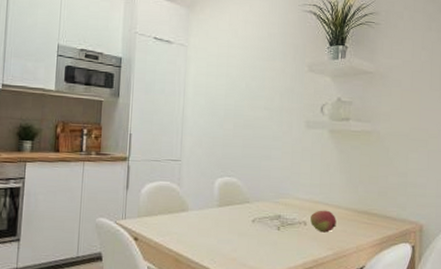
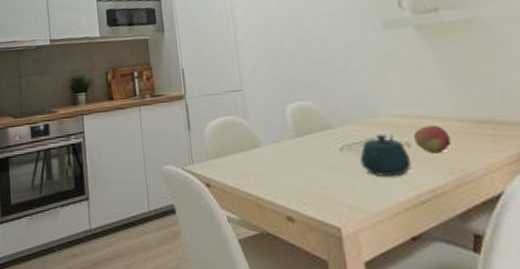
teapot: none [266,212,304,248] -> present [360,134,411,177]

